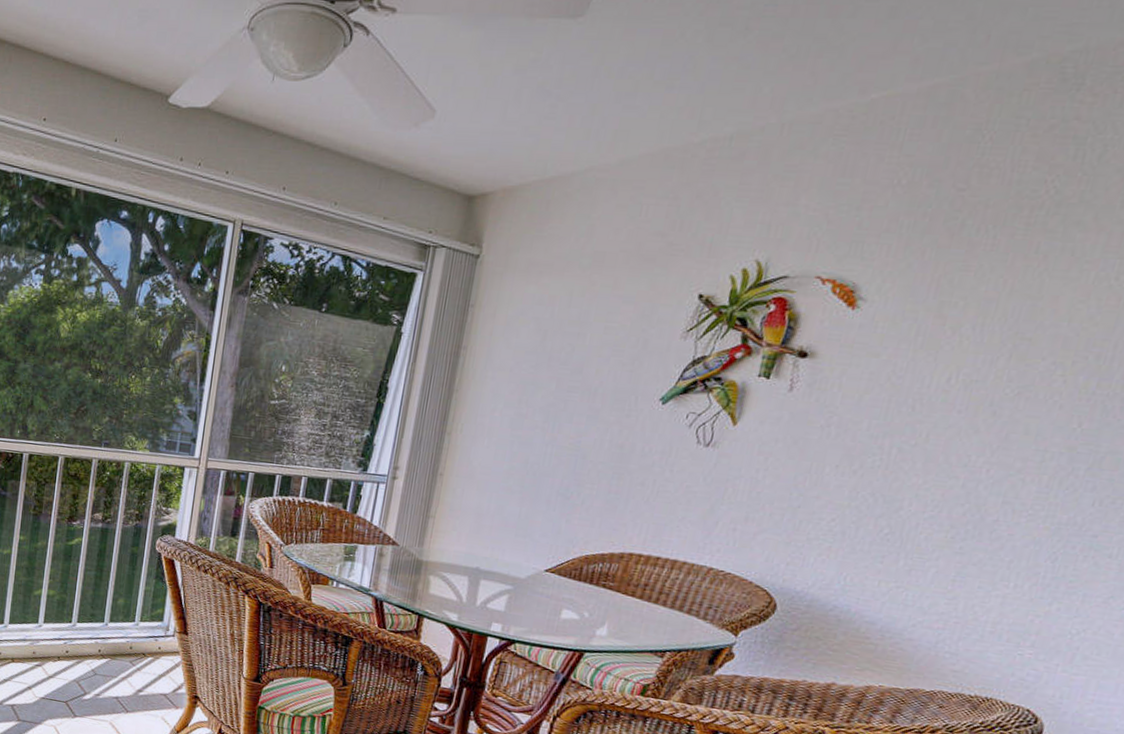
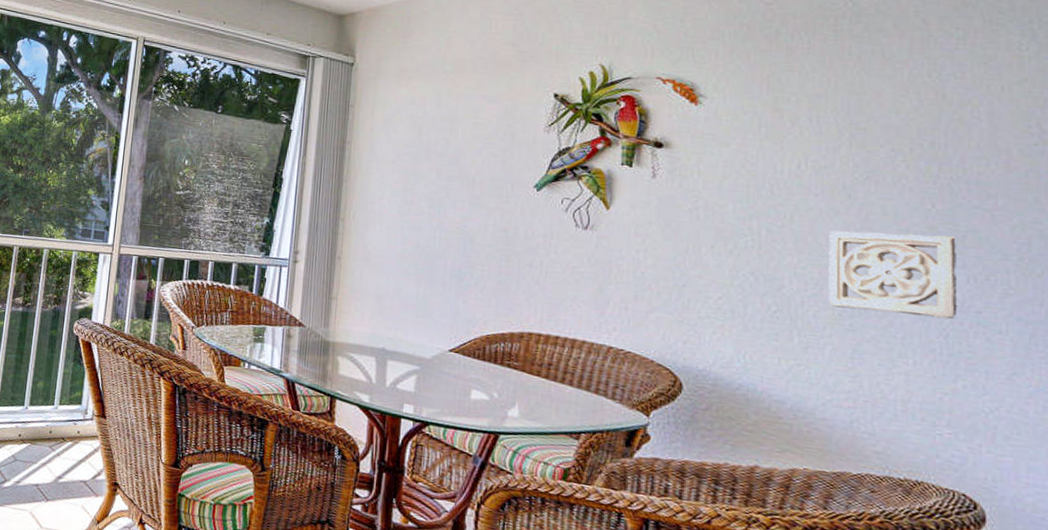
wall ornament: none [944,450,1094,544] -> present [828,230,958,320]

